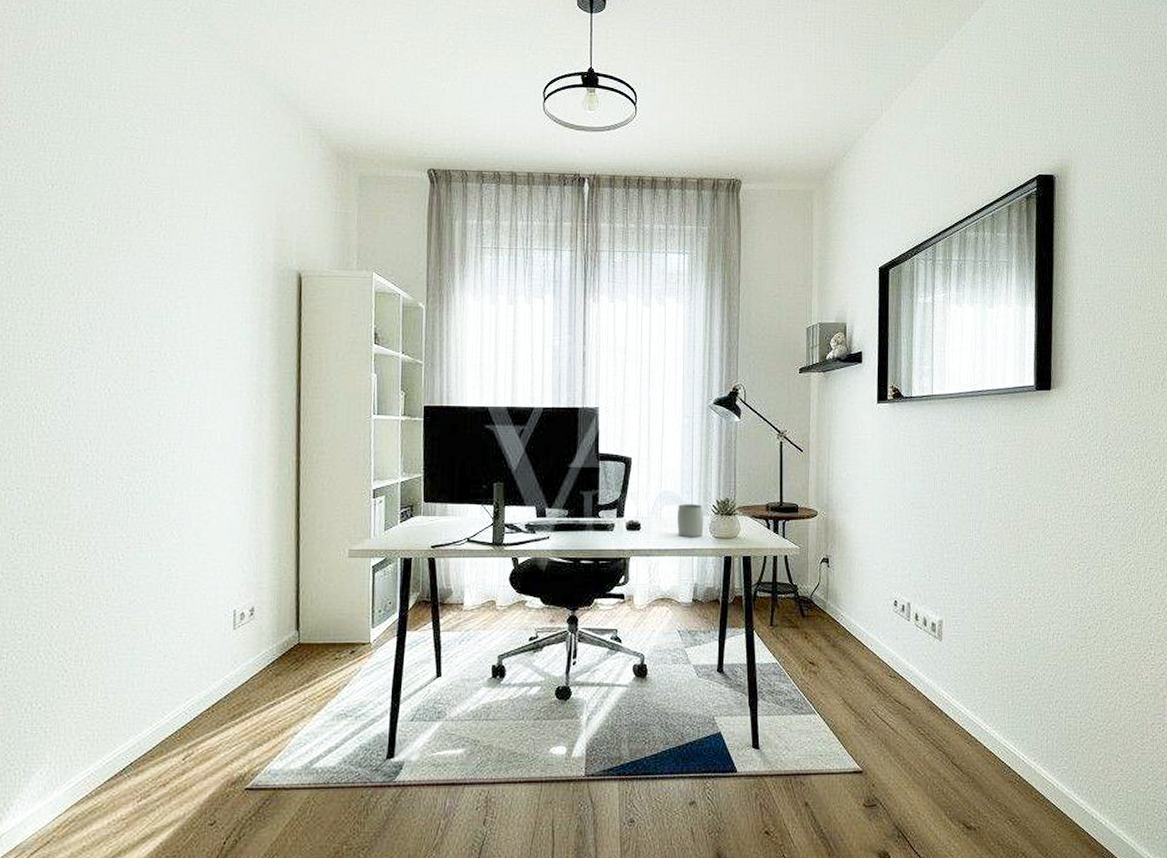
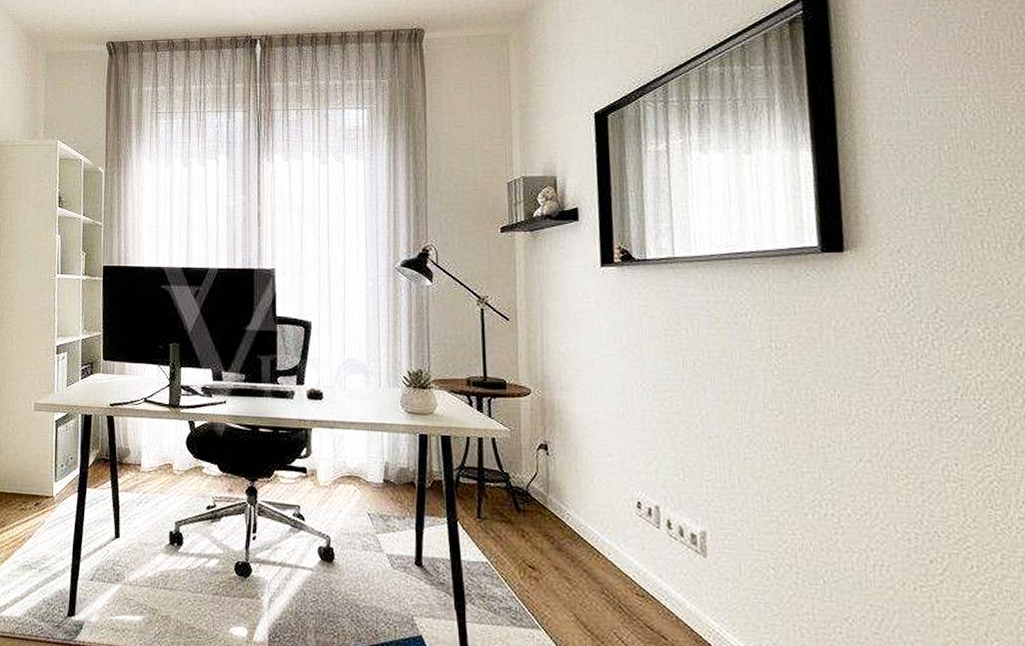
mug: present [678,504,704,538] -> none [364,374,394,412]

